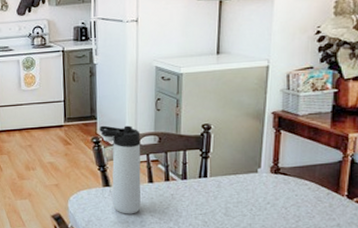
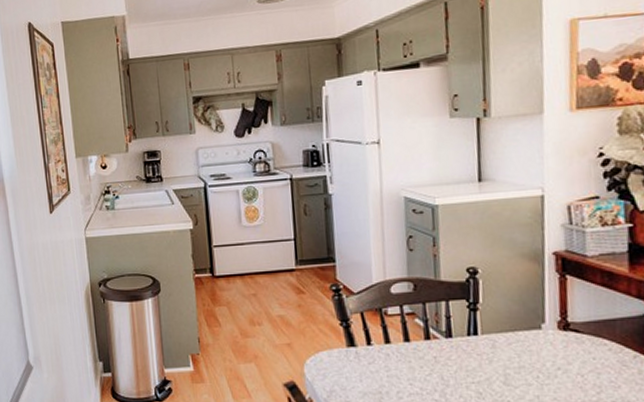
thermos bottle: present [99,125,141,214] -> none [339,269,396,383]

